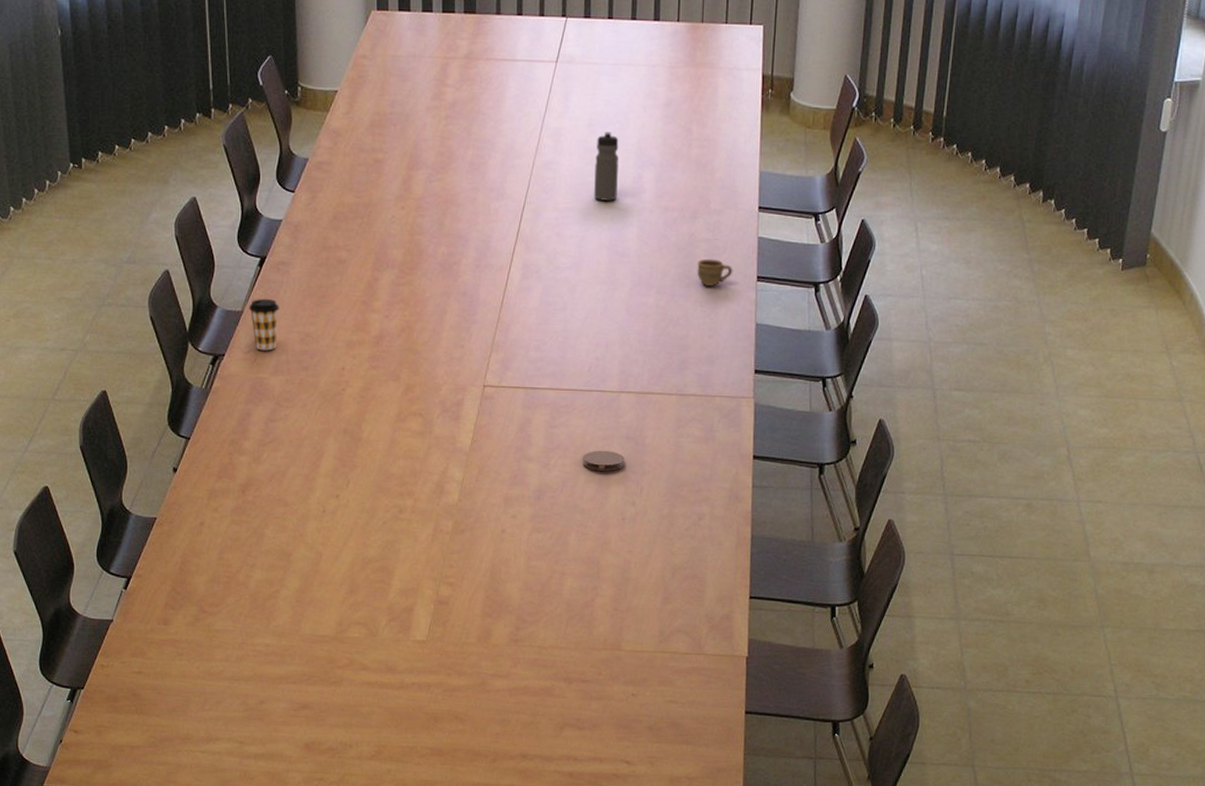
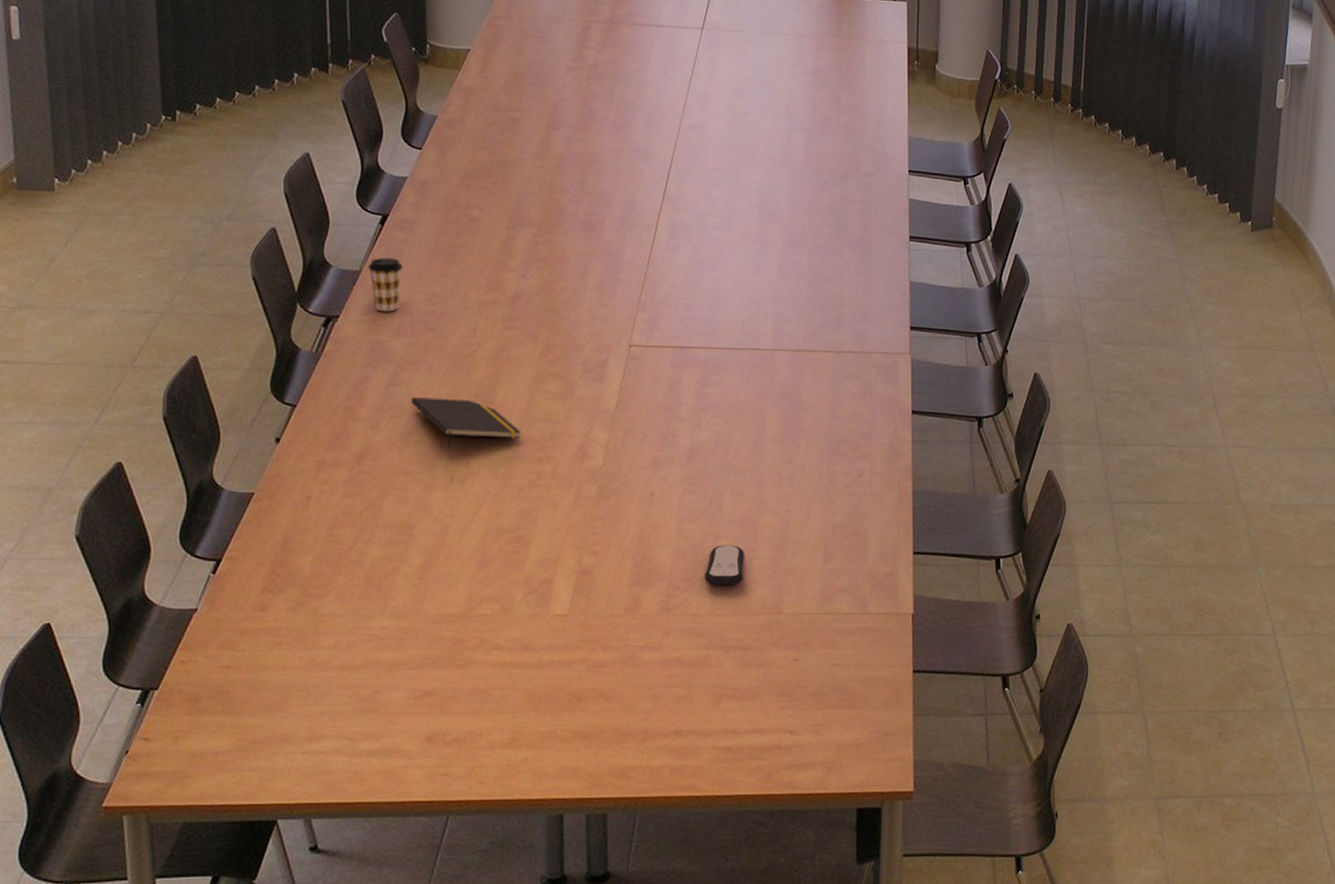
notepad: none [287,432,386,483] -> present [410,396,522,450]
remote control: none [550,582,588,621] -> present [704,545,744,586]
coaster: present [582,450,625,471] -> none [736,408,780,429]
water bottle: present [594,131,619,201] -> none [743,96,768,163]
cup: present [697,259,733,286] -> none [849,219,886,246]

